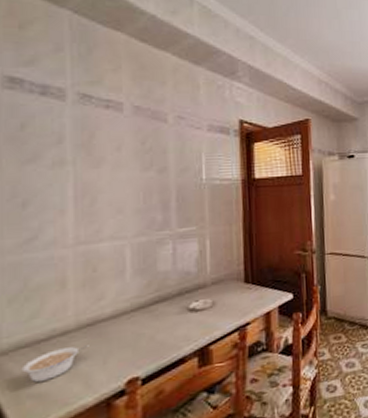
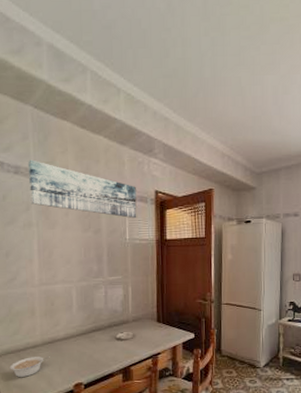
wall art: none [61,77,216,154] -> present [27,159,137,219]

